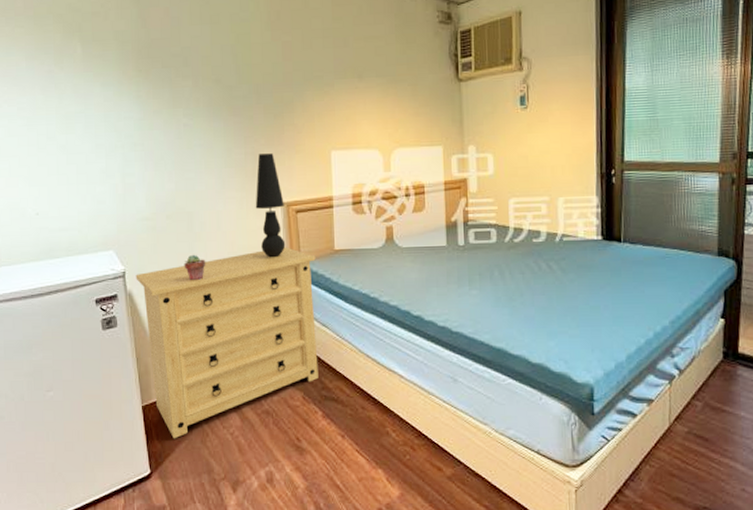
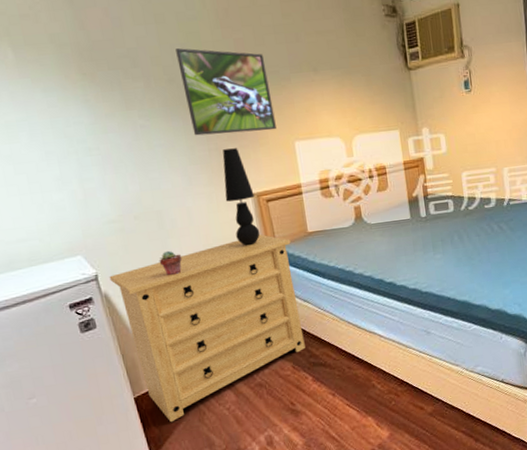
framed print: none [226,49,314,138] -> present [176,48,277,136]

